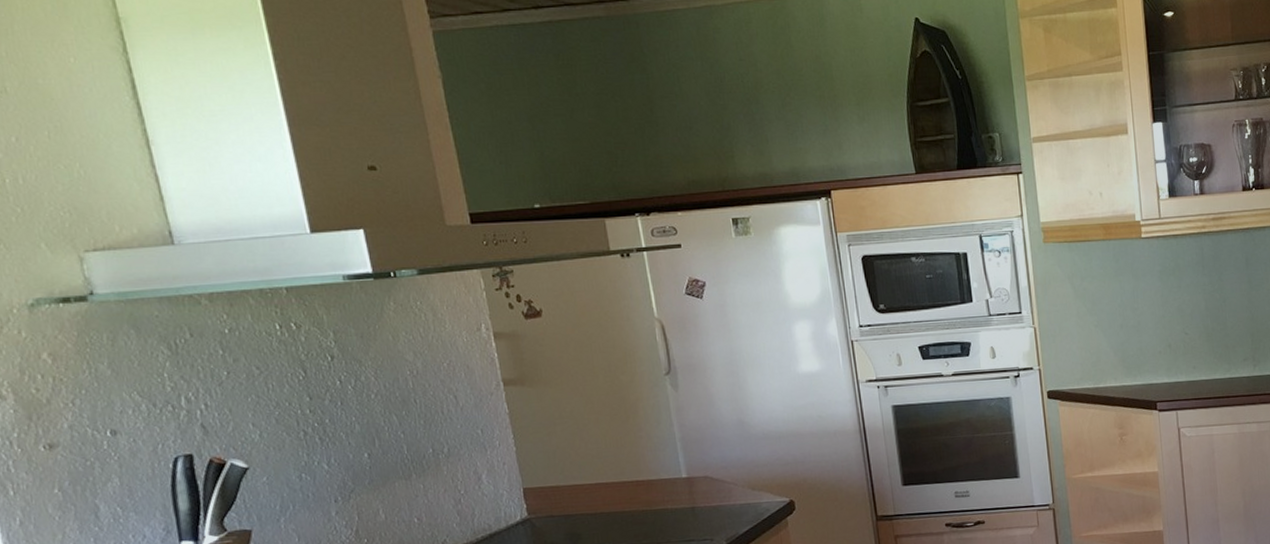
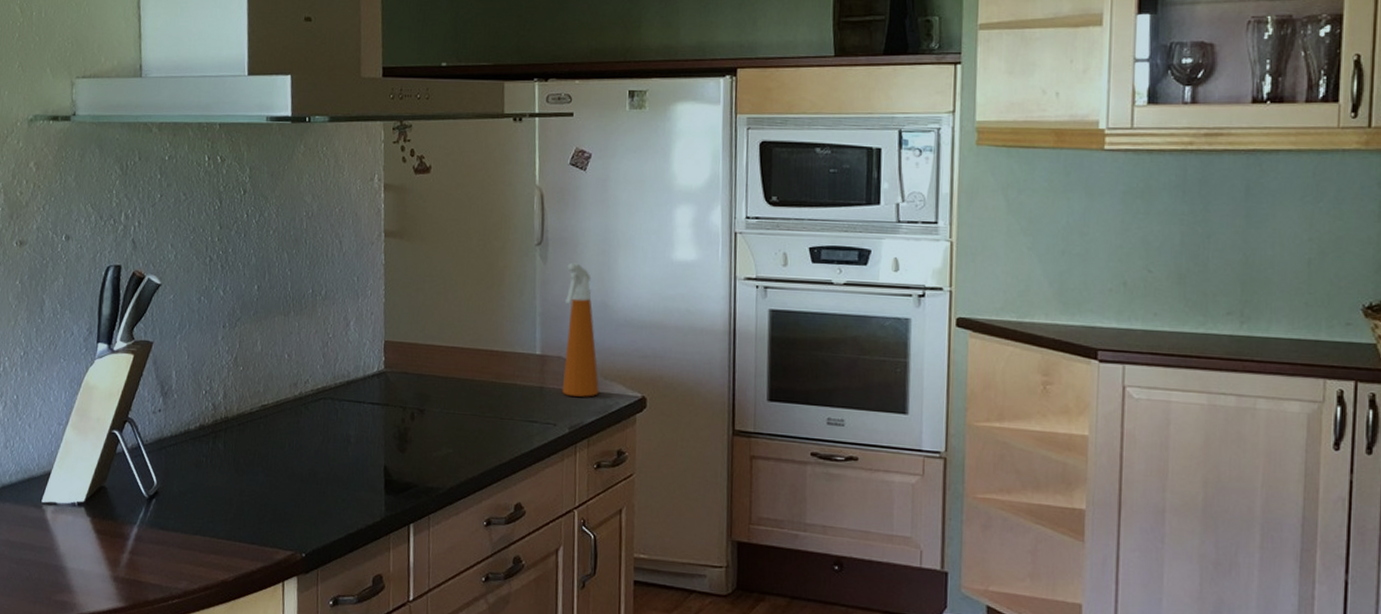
spray bottle: none [699,387,749,511] -> present [561,262,599,397]

